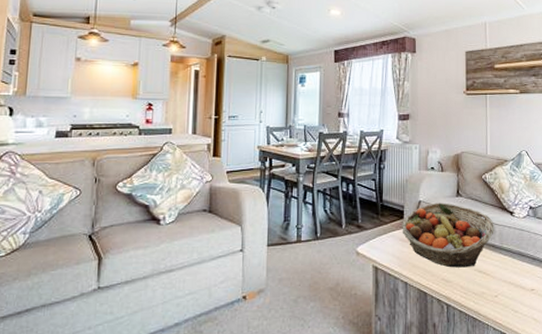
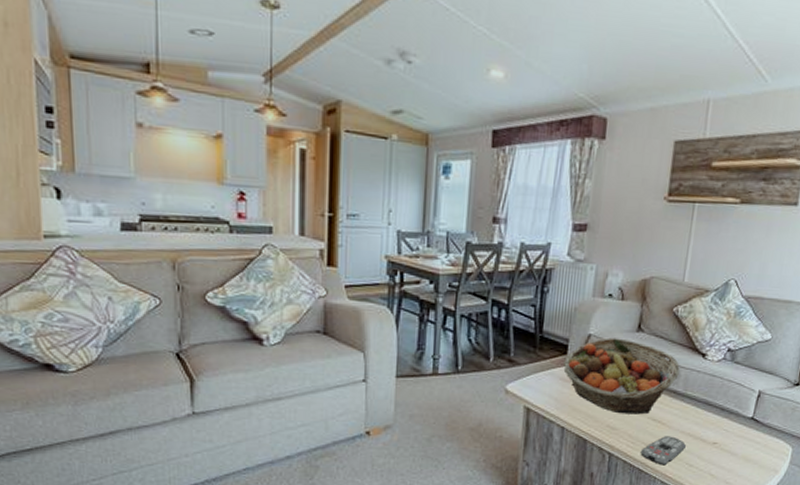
remote control: none [472,285,509,313] -> present [640,436,686,466]

